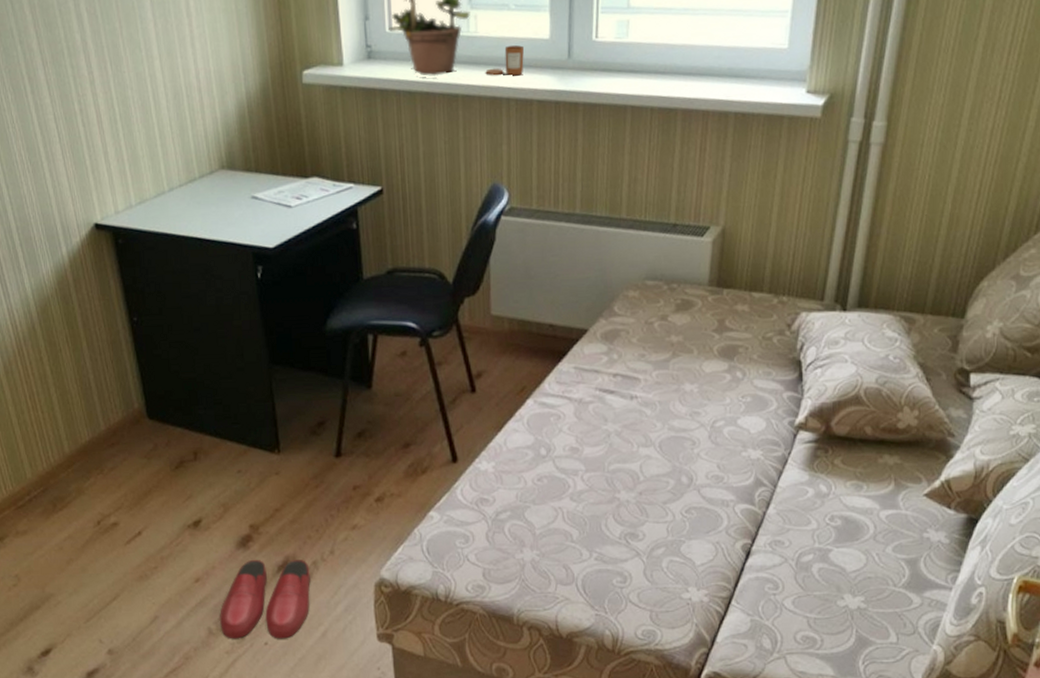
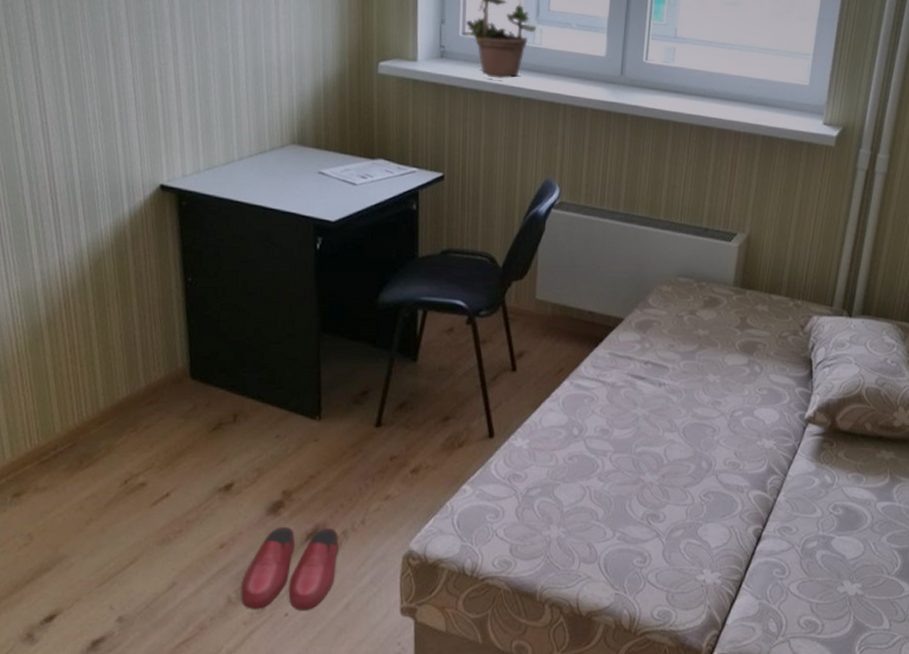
candle: present [485,45,524,76] -> none [546,59,582,86]

